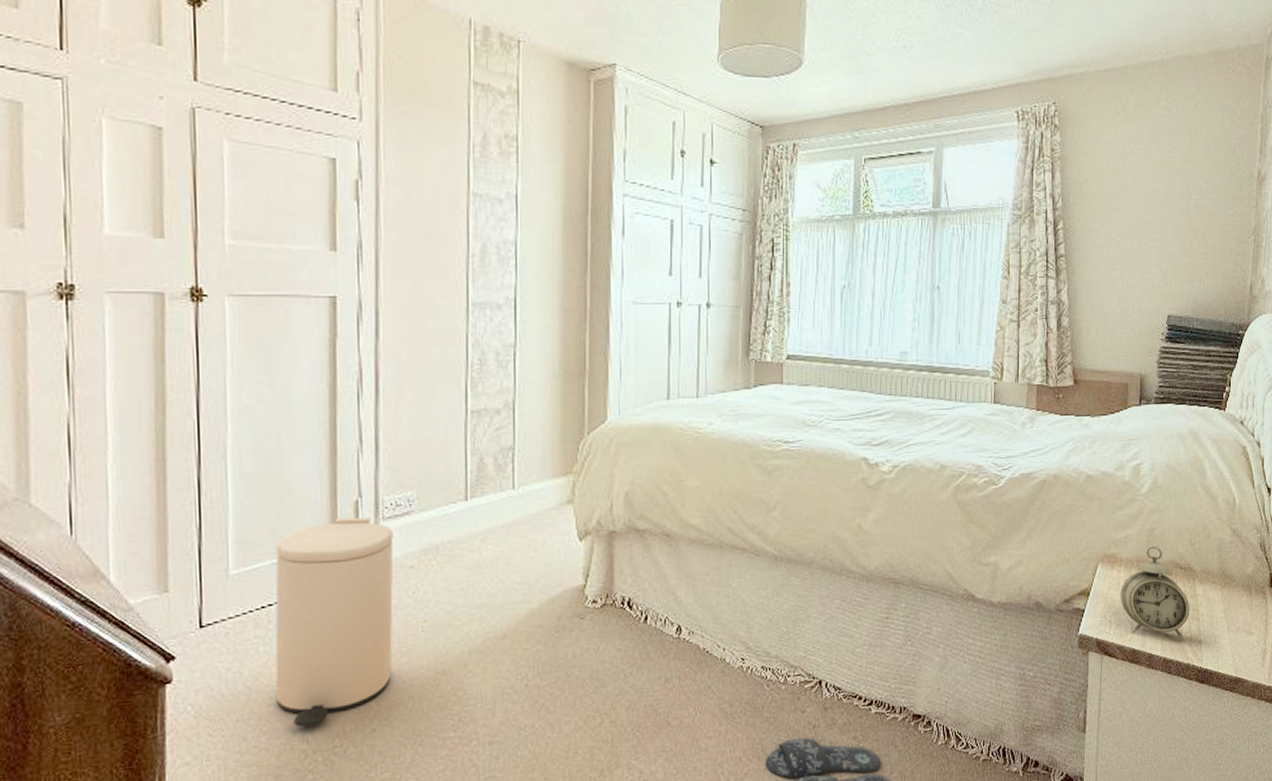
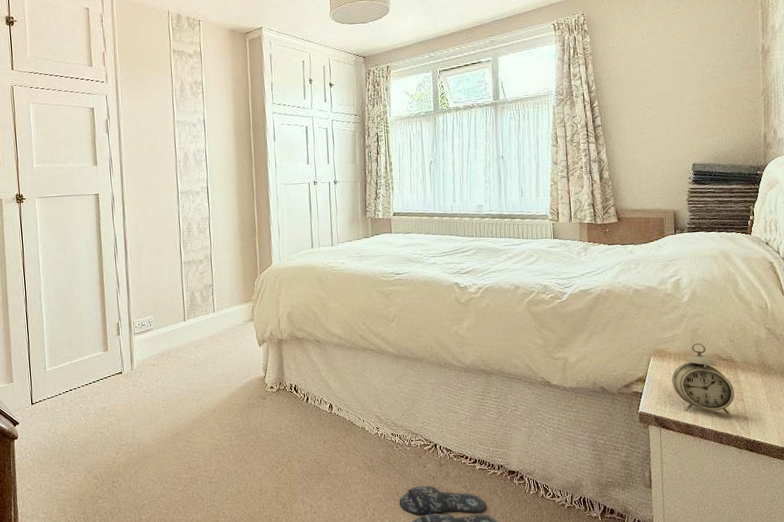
pedal bin: present [275,517,394,727] -> none [72,333,145,468]

